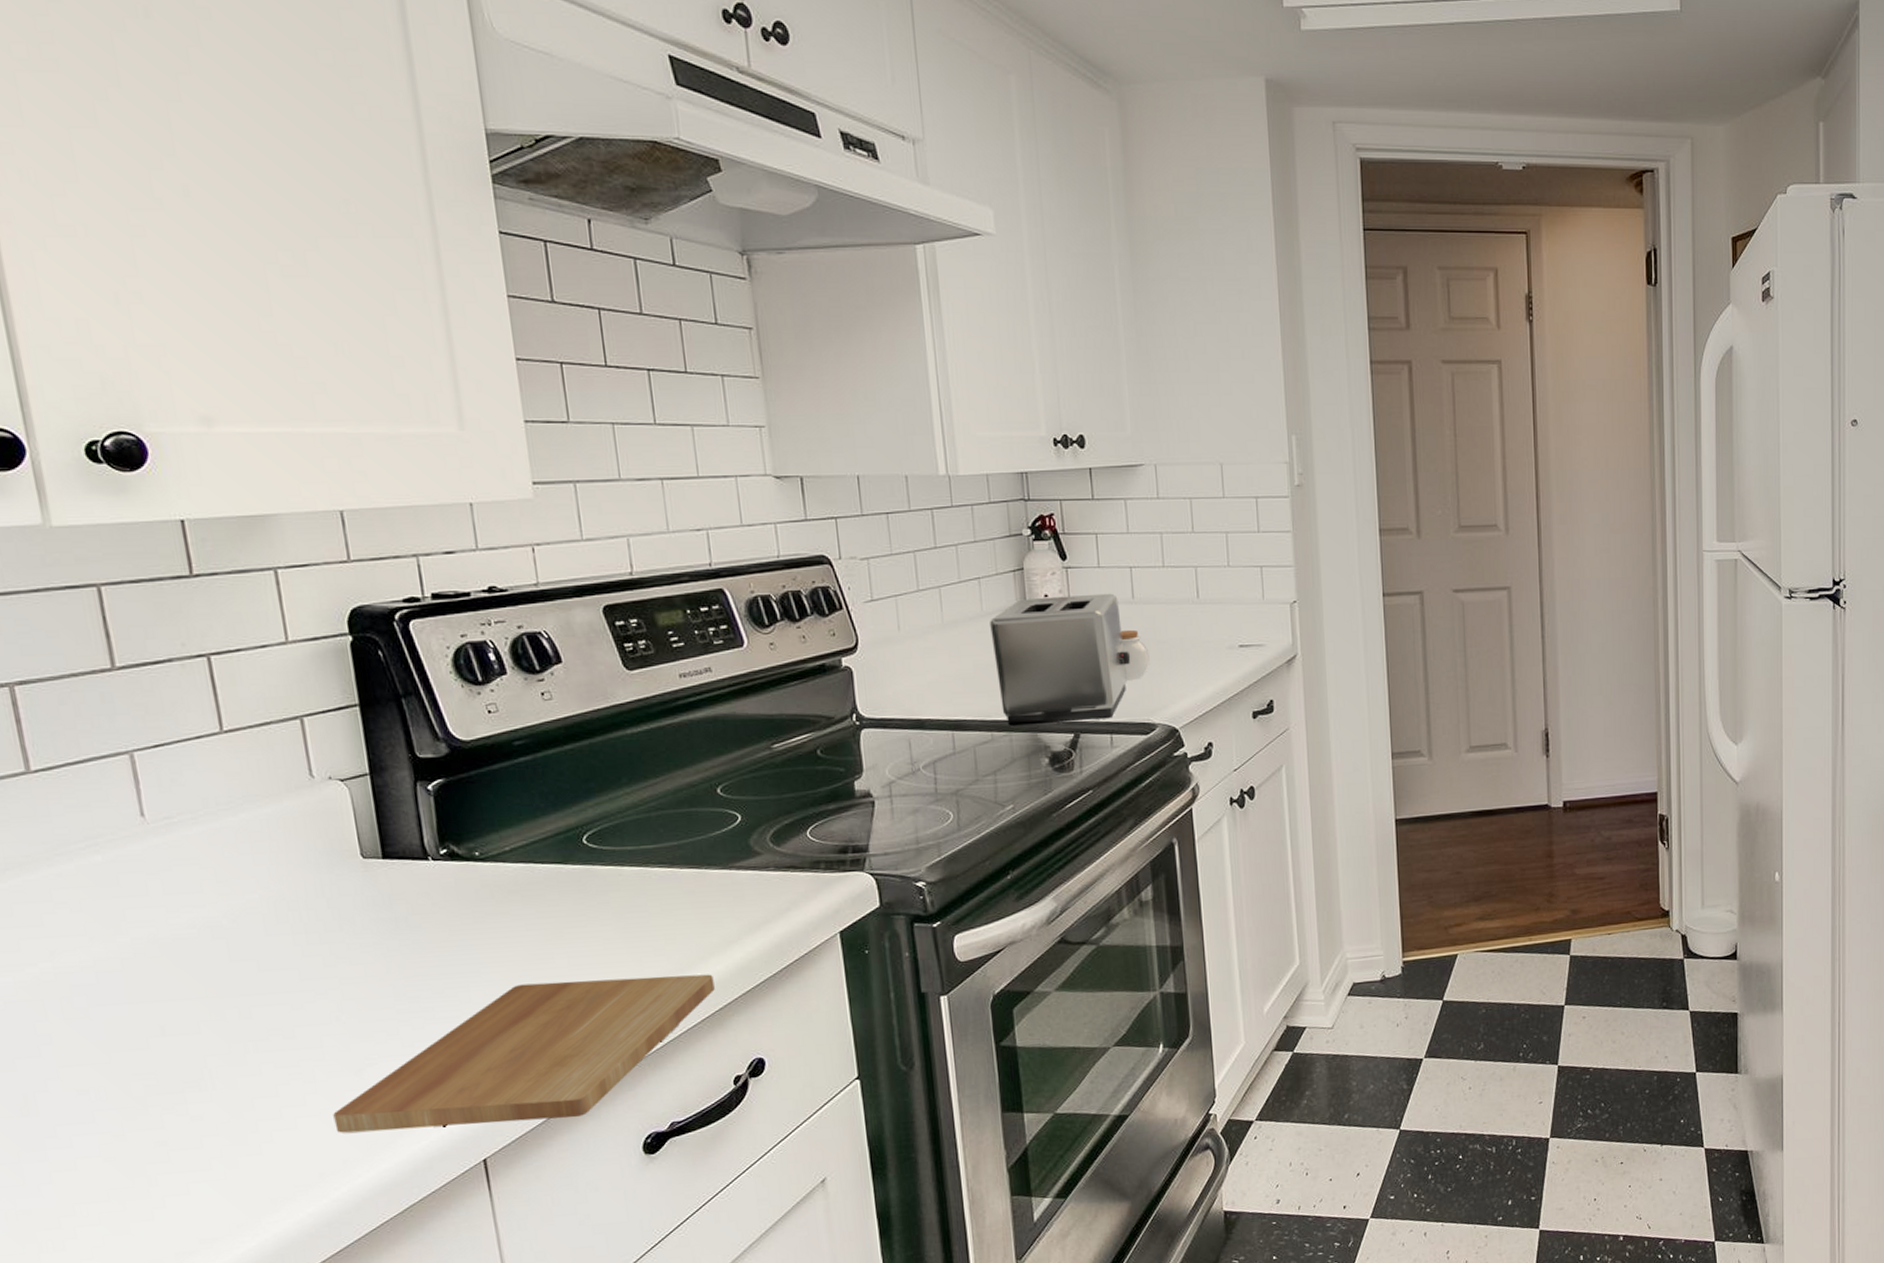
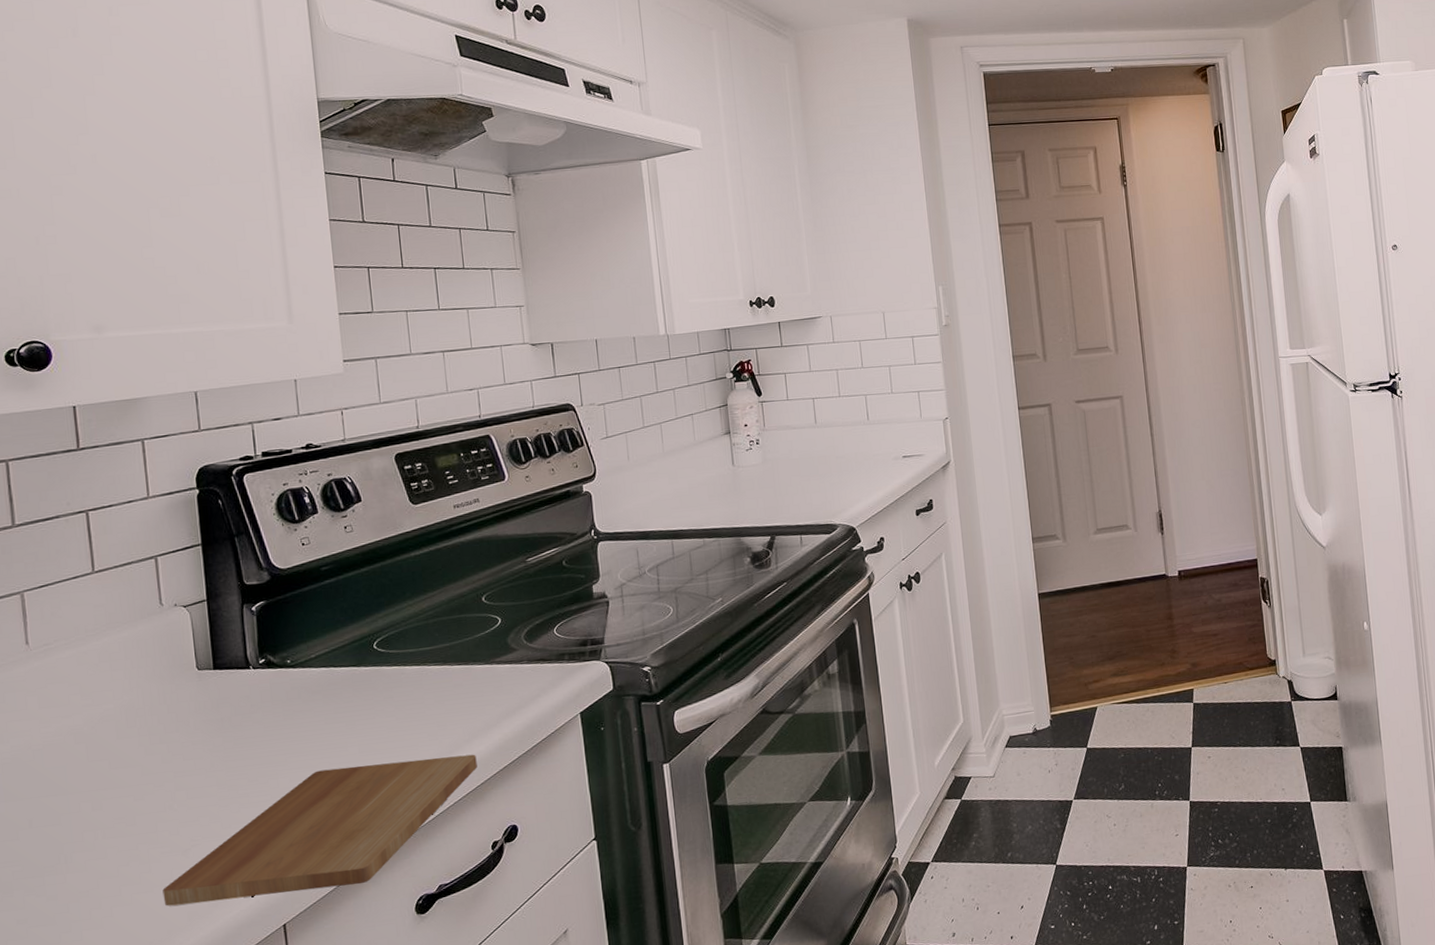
toaster: present [989,593,1131,726] -> none [700,420,816,533]
jar: present [1120,629,1150,680] -> none [806,448,831,490]

